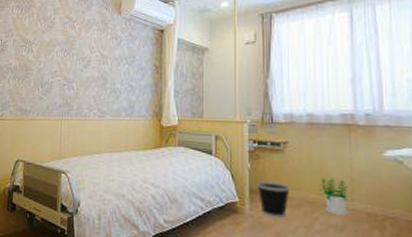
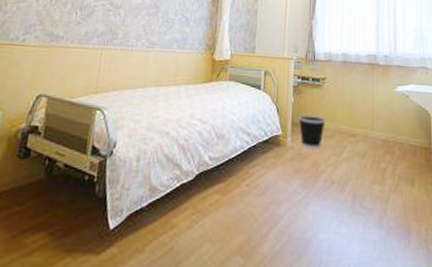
potted plant: present [318,178,348,216] -> none [348,110,369,144]

